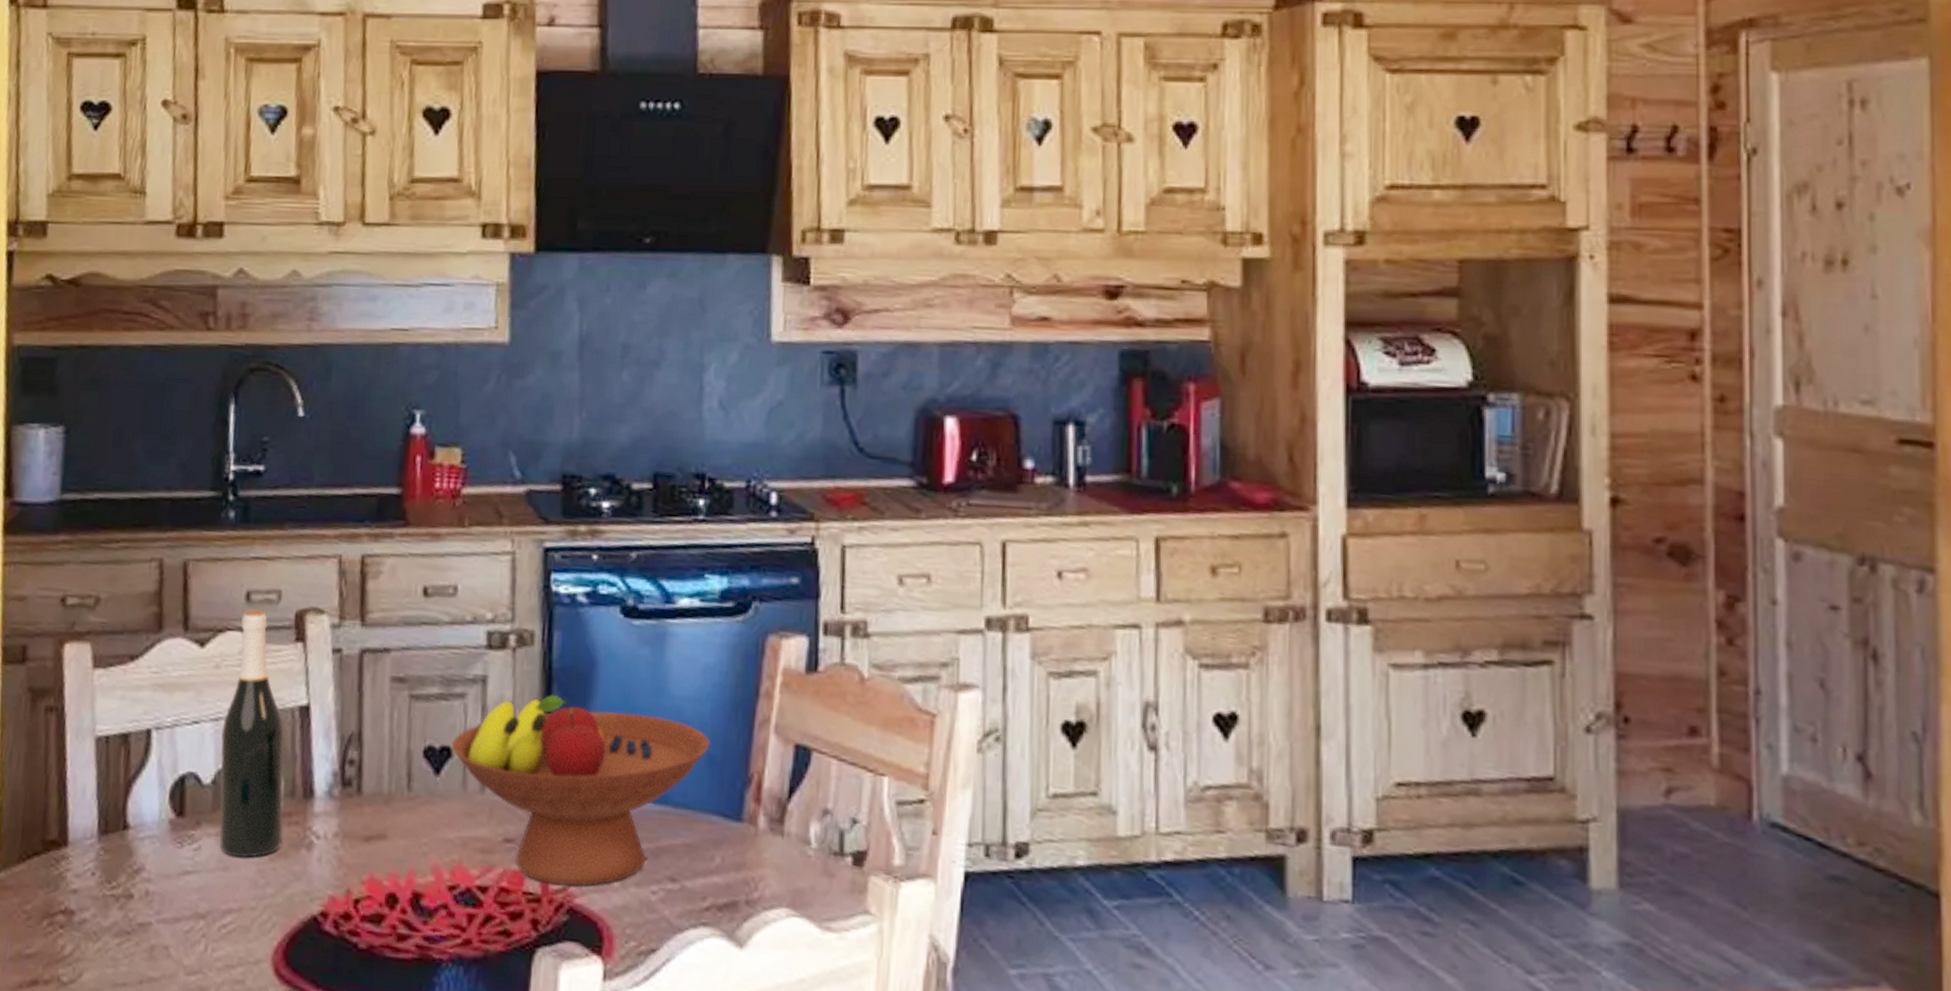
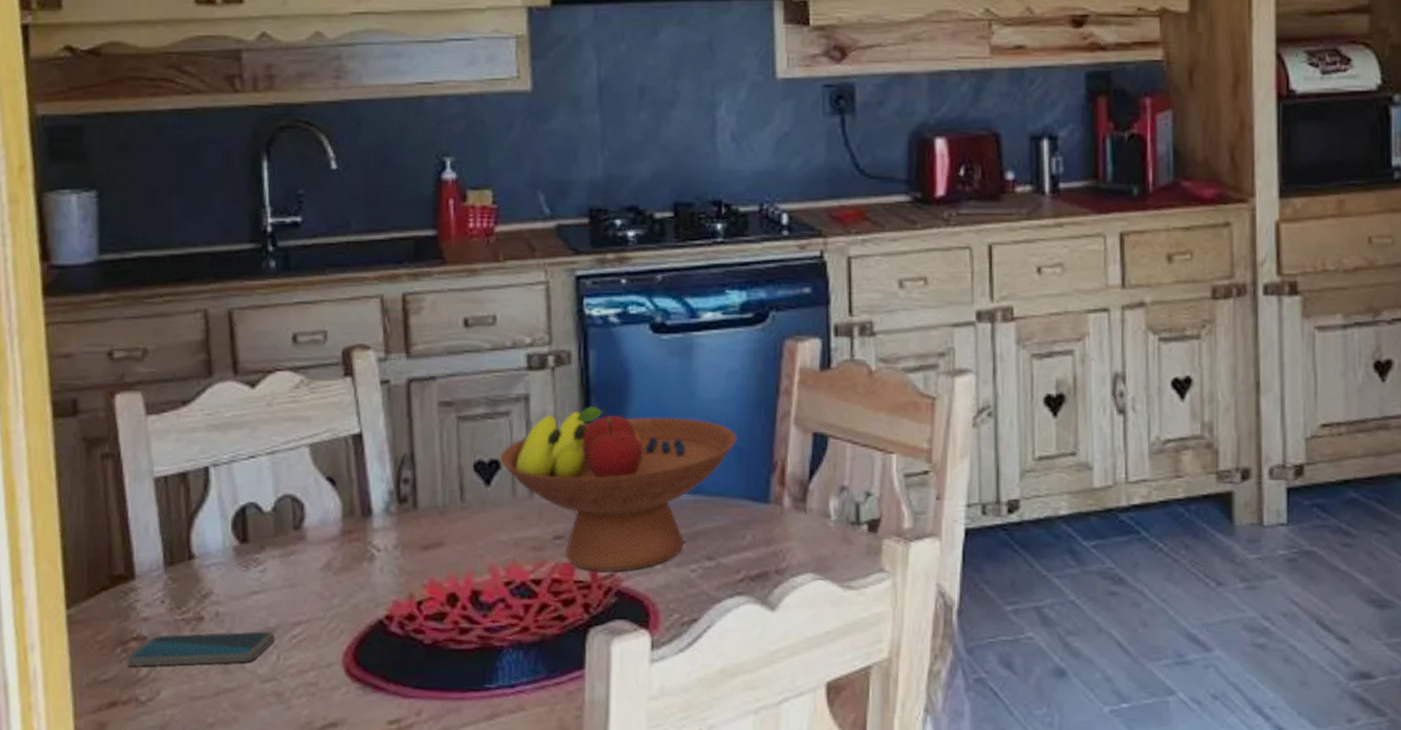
smartphone: none [52,910,205,951] -> present [126,631,276,668]
wine bottle: present [219,608,285,858] -> none [278,349,345,575]

